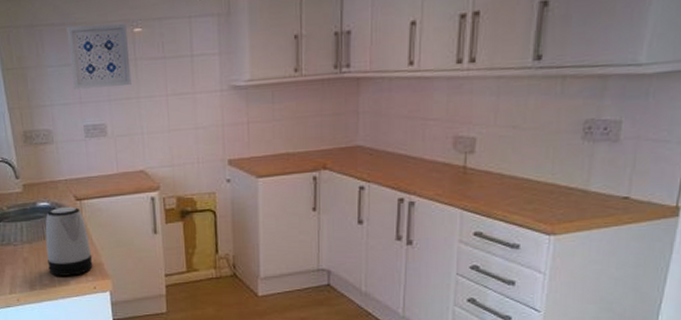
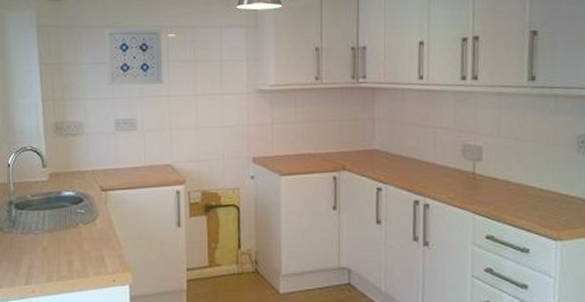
kettle: present [45,206,93,276] -> none [68,196,114,267]

